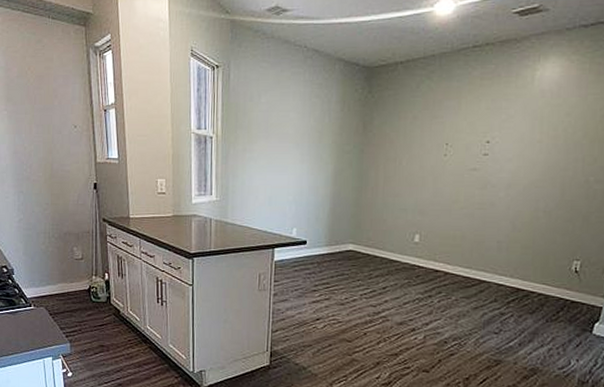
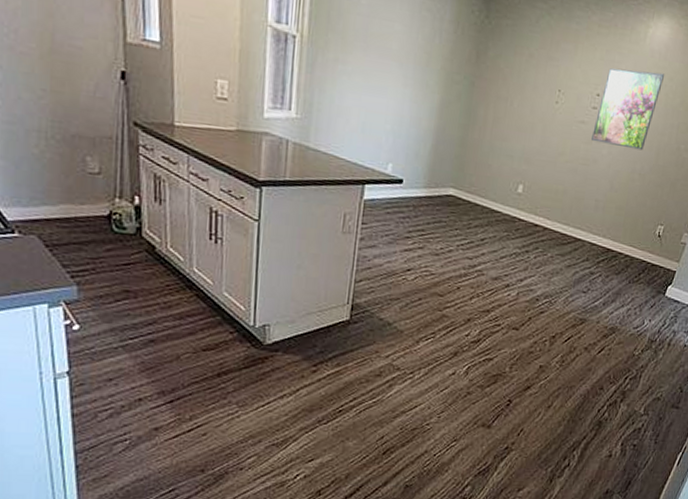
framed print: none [486,111,561,188] -> present [592,68,665,151]

